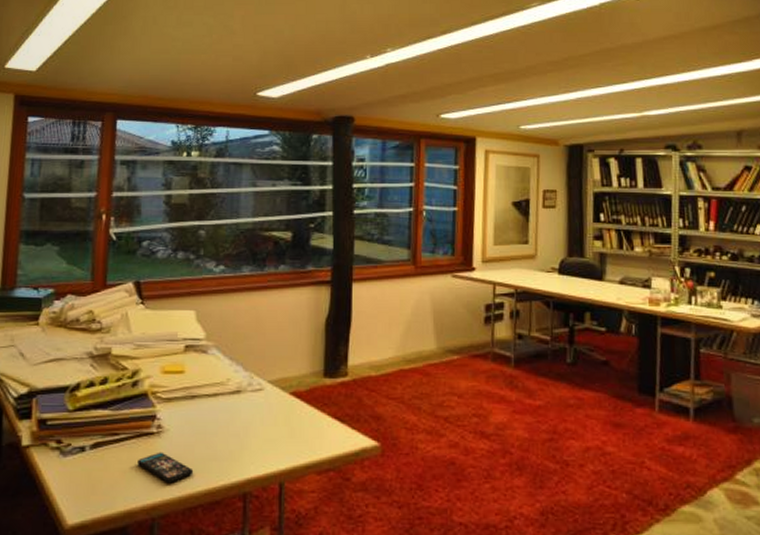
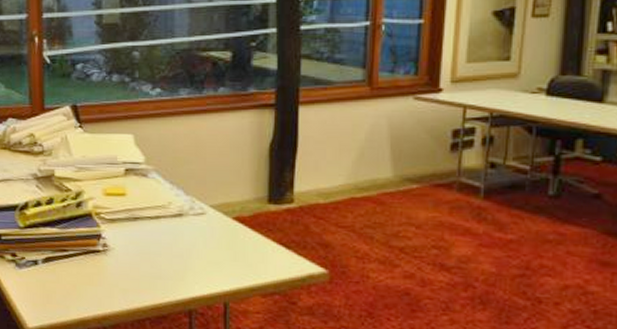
smartphone: present [138,452,194,484] -> none [87,268,140,298]

